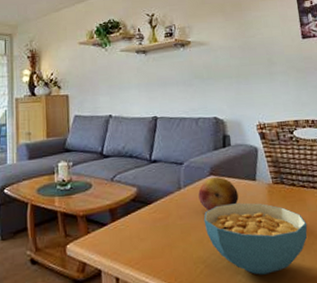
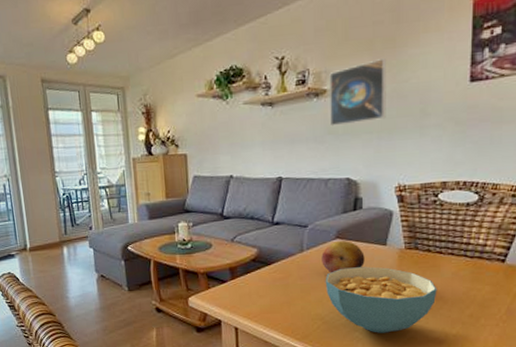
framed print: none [192,18,241,72] -> present [328,58,386,127]

